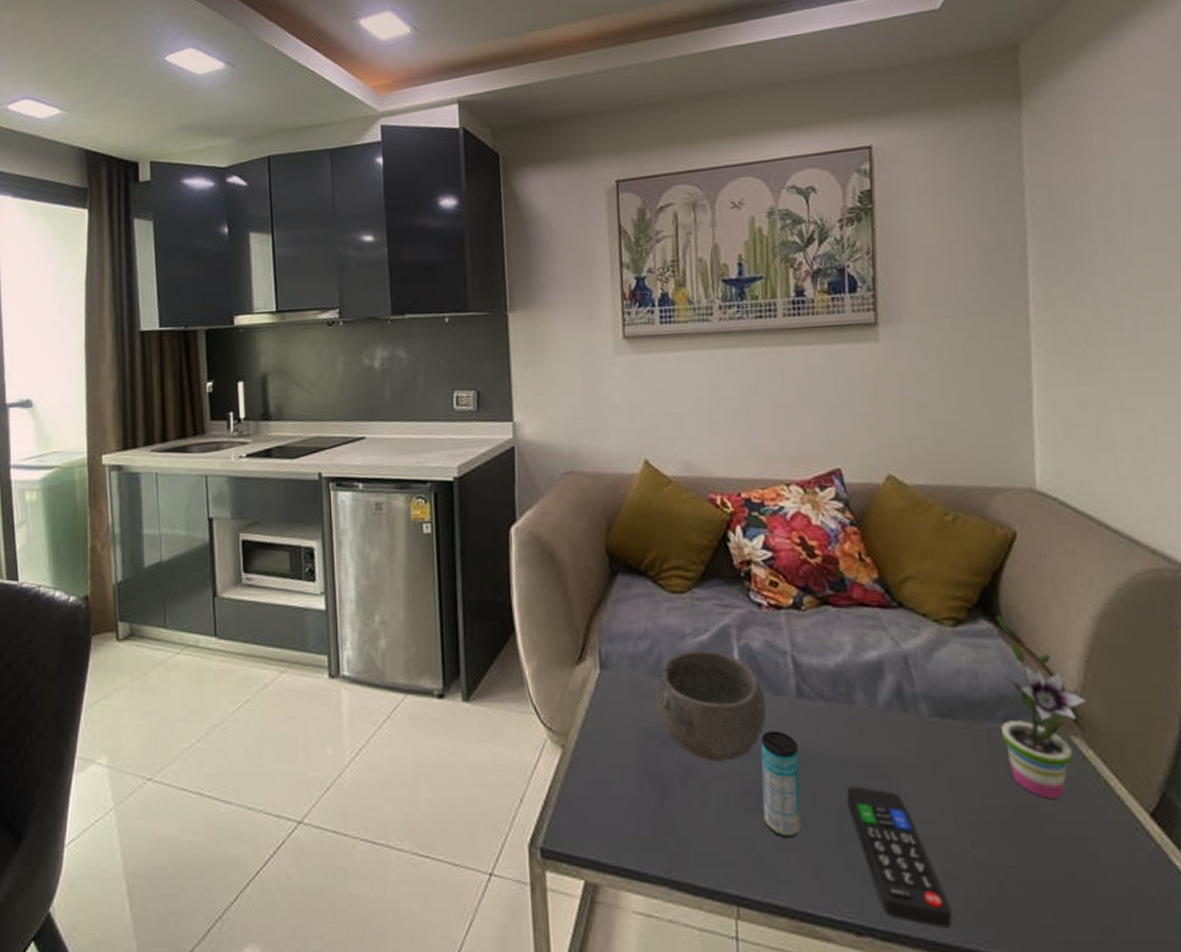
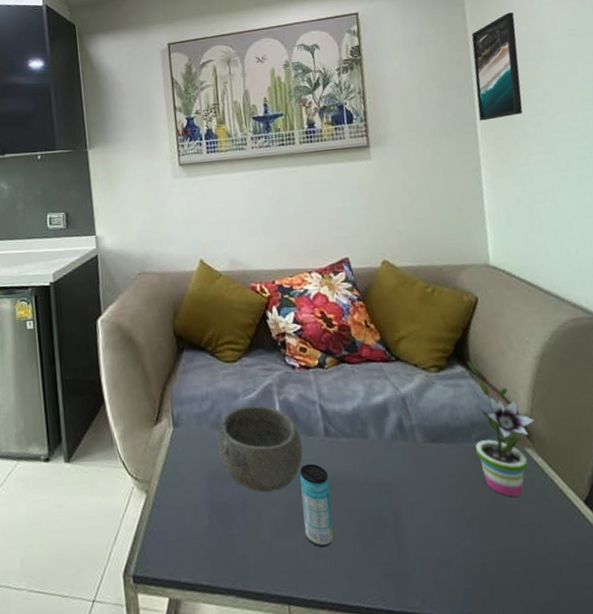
remote control: present [846,786,953,927] -> none [366,501,449,604]
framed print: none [1029,150,1096,296] -> present [471,12,523,121]

